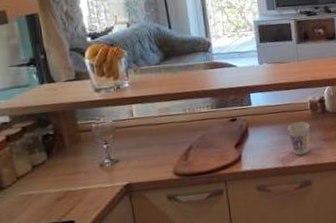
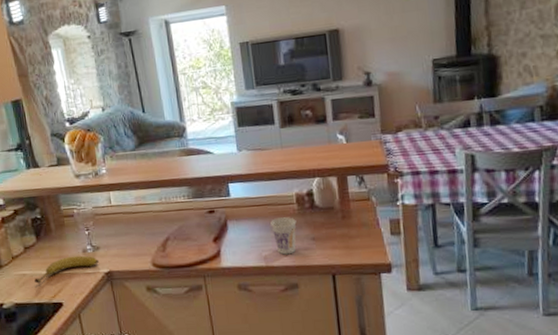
fruit: none [42,169,118,204] -> present [34,255,100,284]

